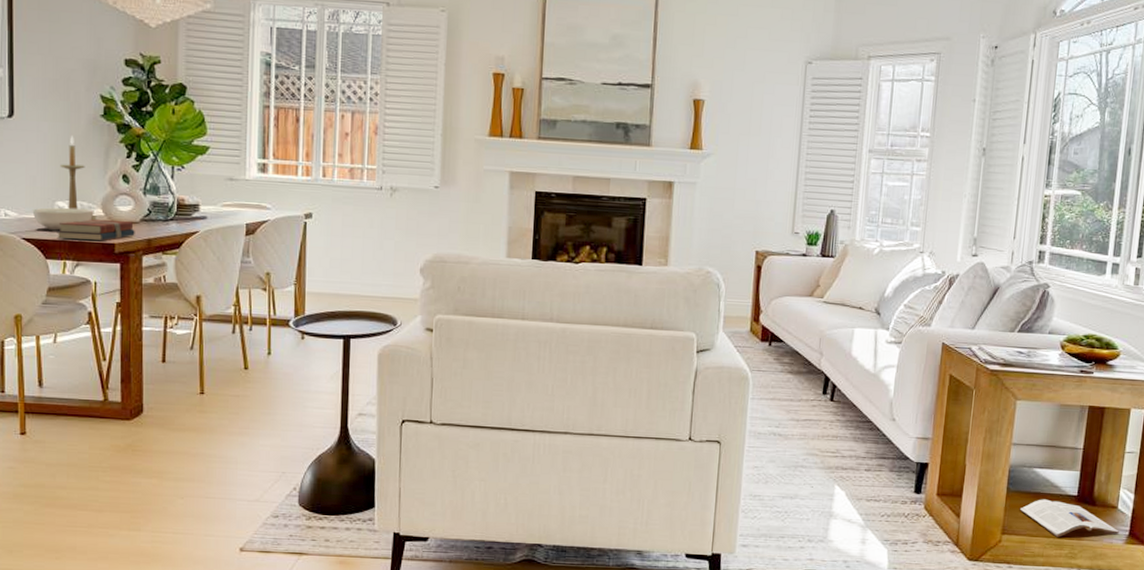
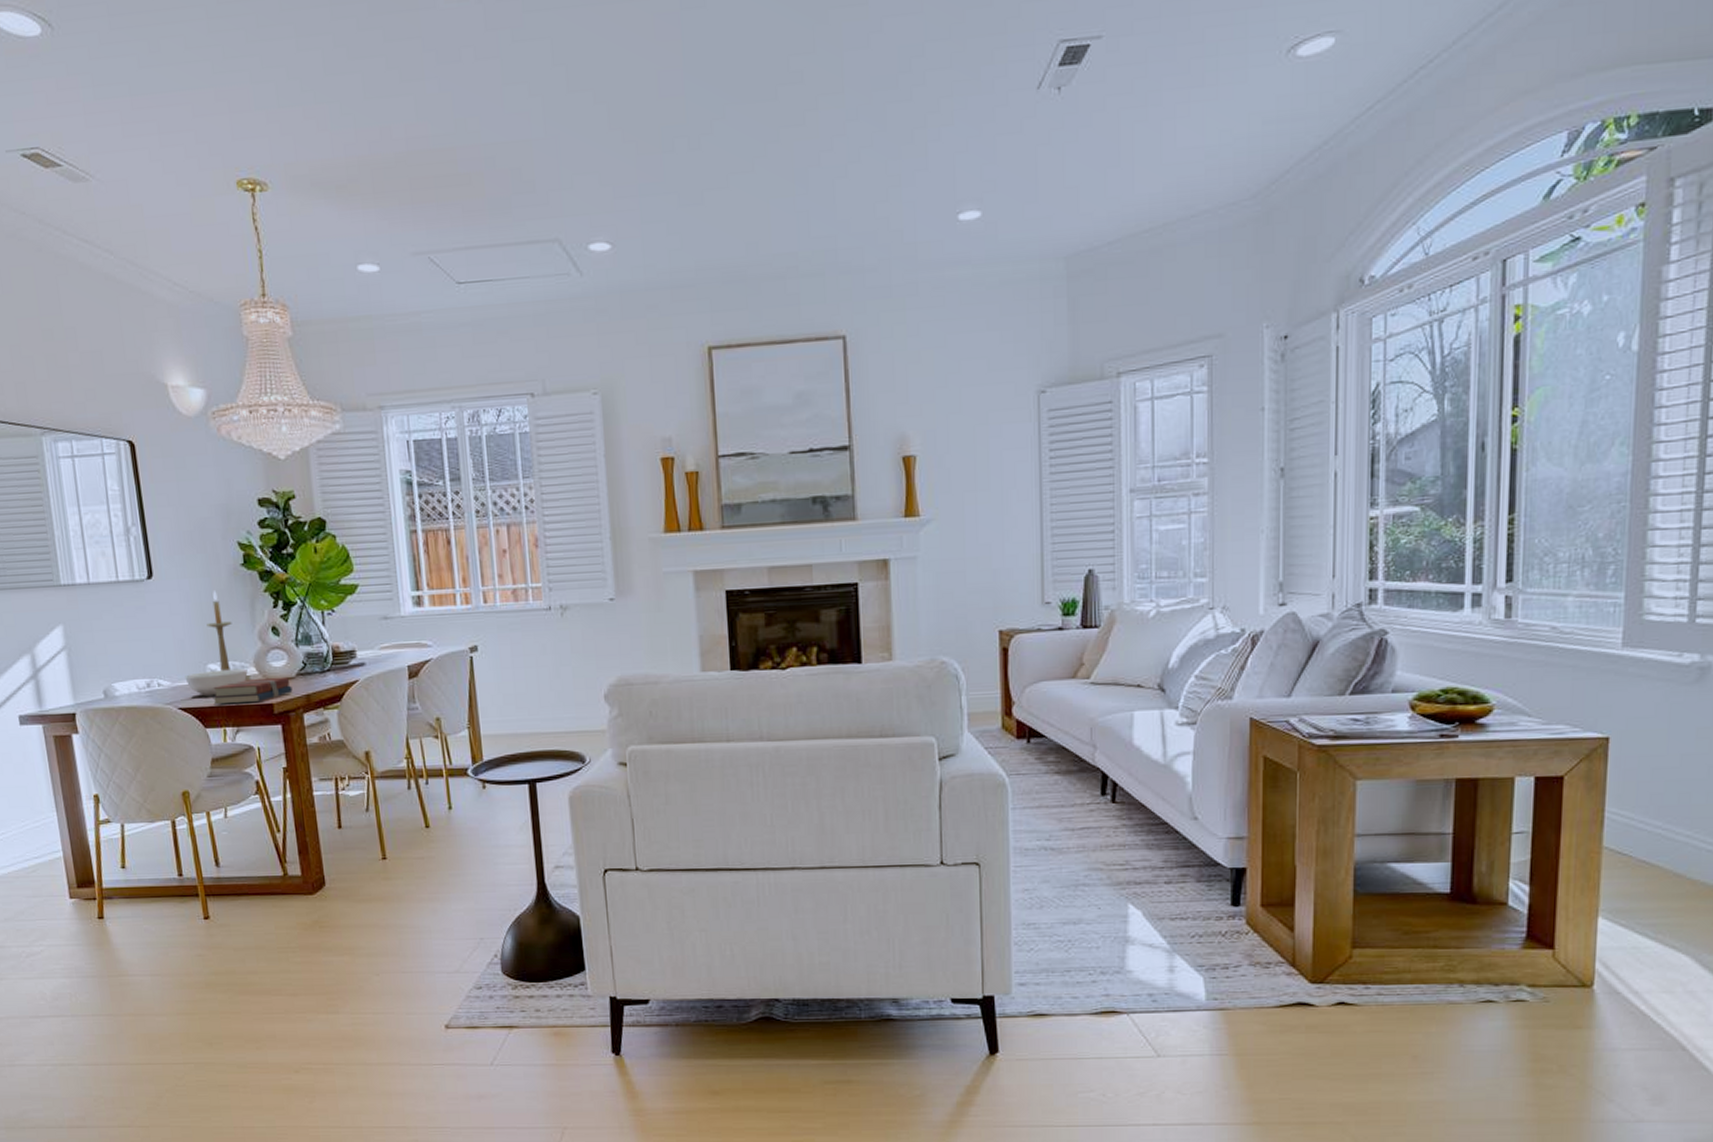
magazine: present [1019,499,1120,537] -> none [1373,900,1514,947]

